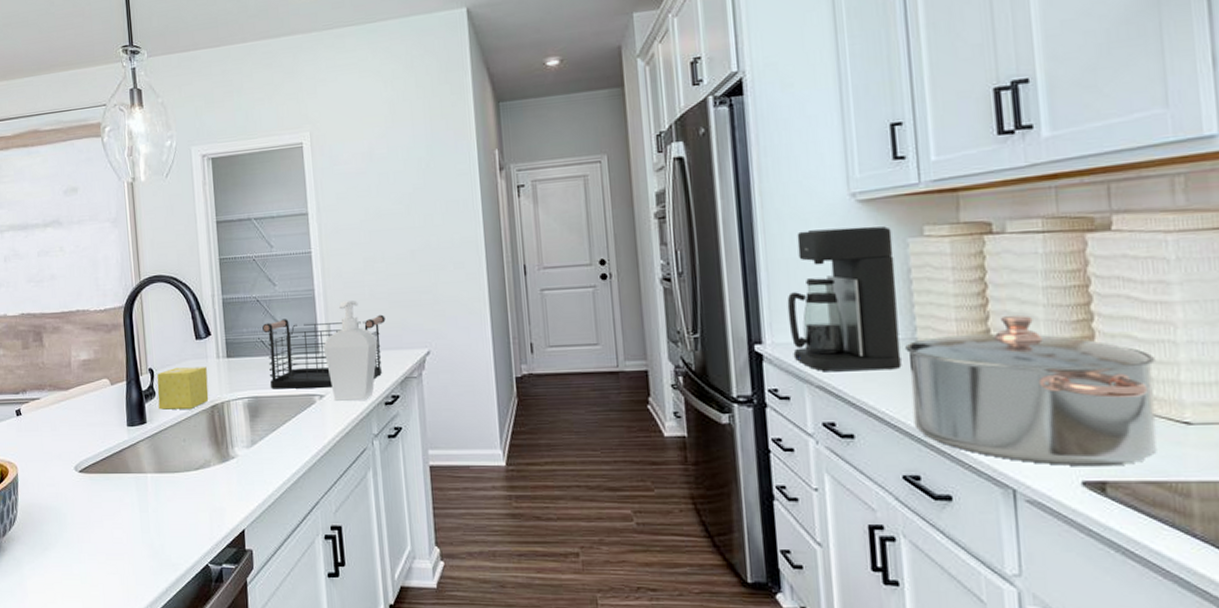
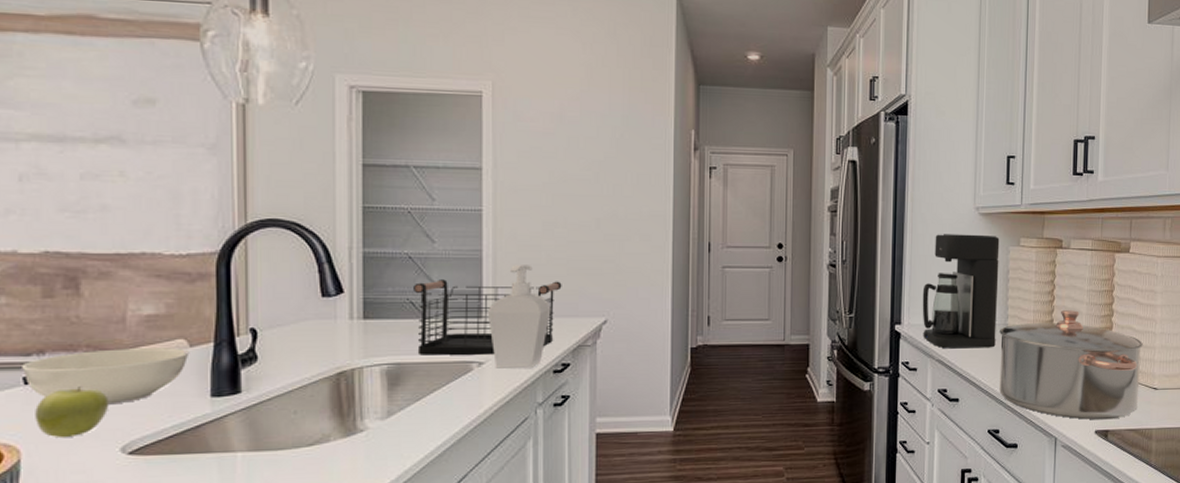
bowl: none [15,386,112,432] -> present [22,348,190,405]
fruit: none [24,417,66,457] -> present [35,386,109,437]
sponge: present [157,367,209,410] -> none [261,328,334,377]

